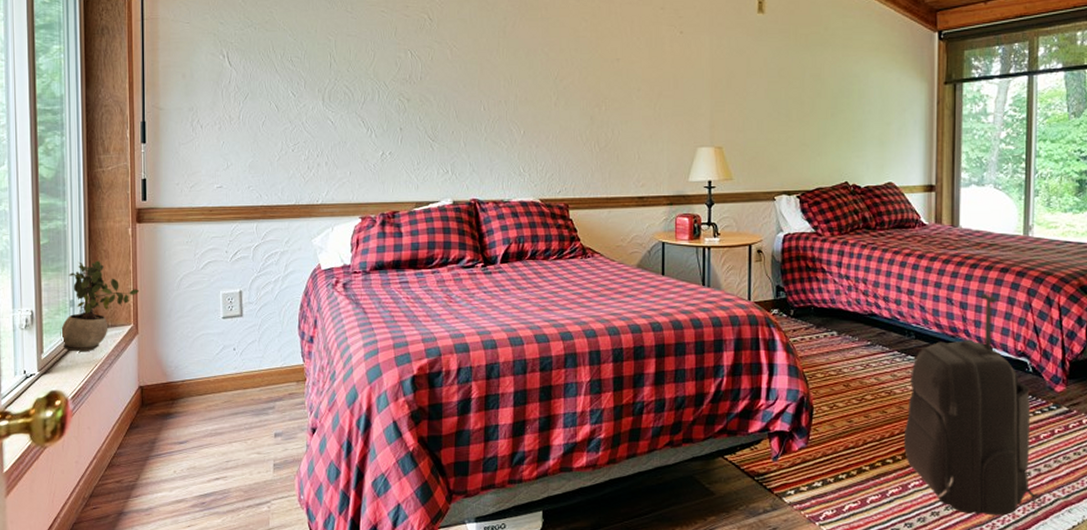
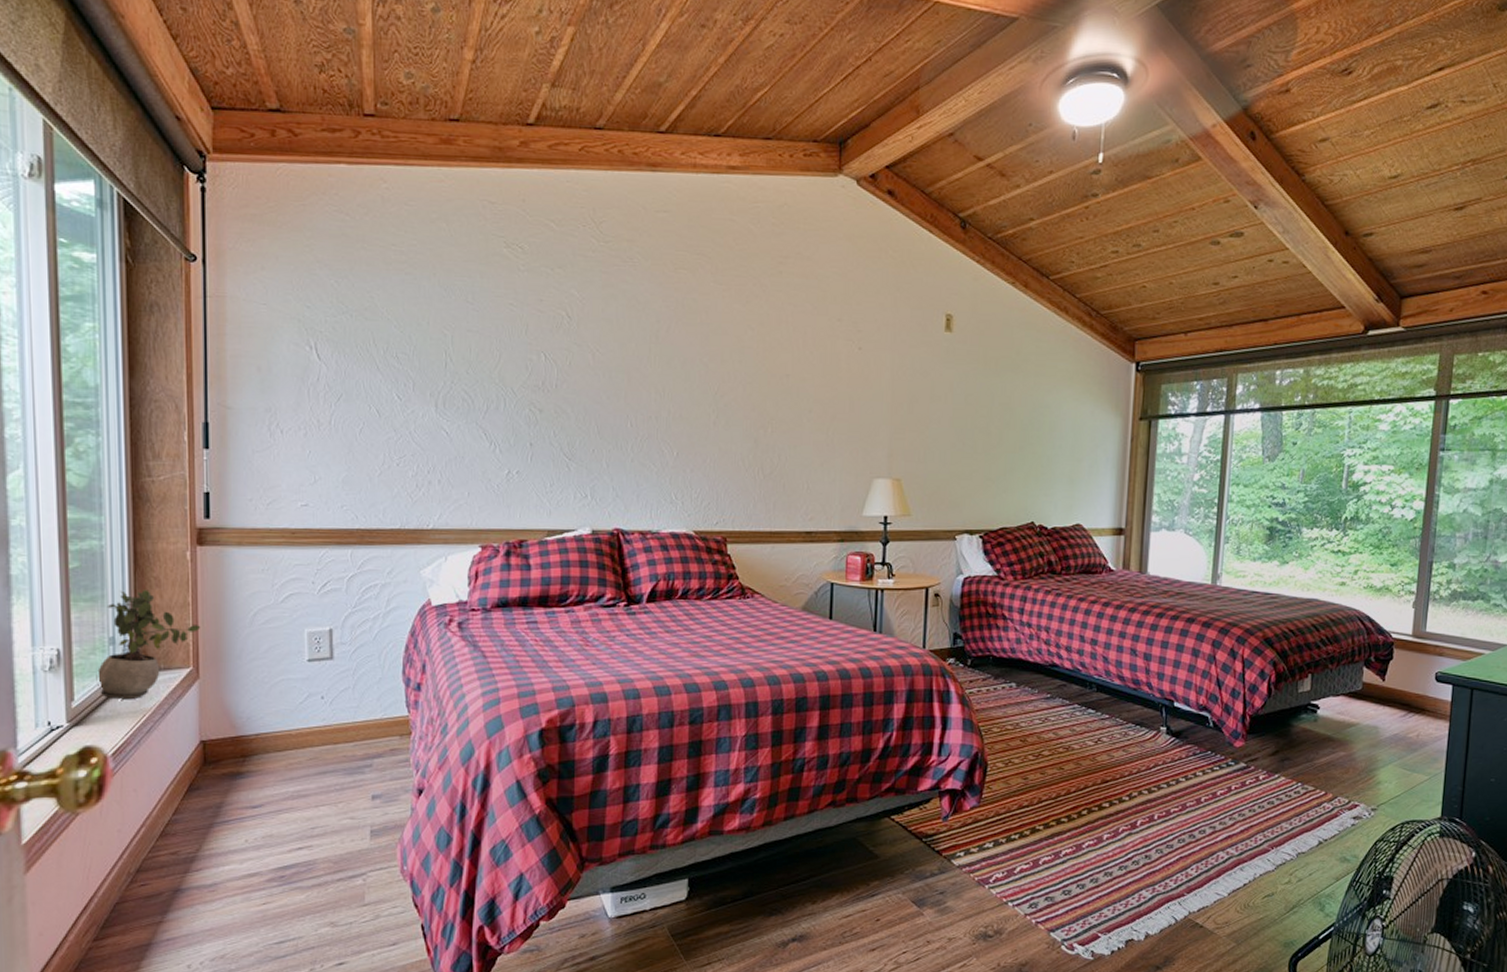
rolling backpack: present [903,293,1043,516] -> none [1079,644,1216,875]

